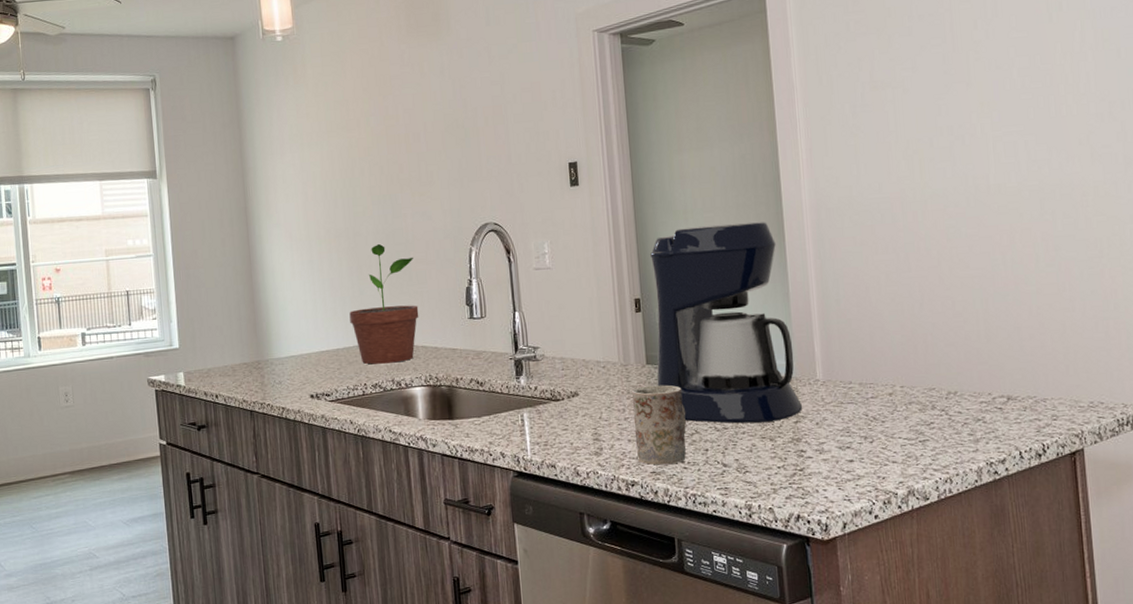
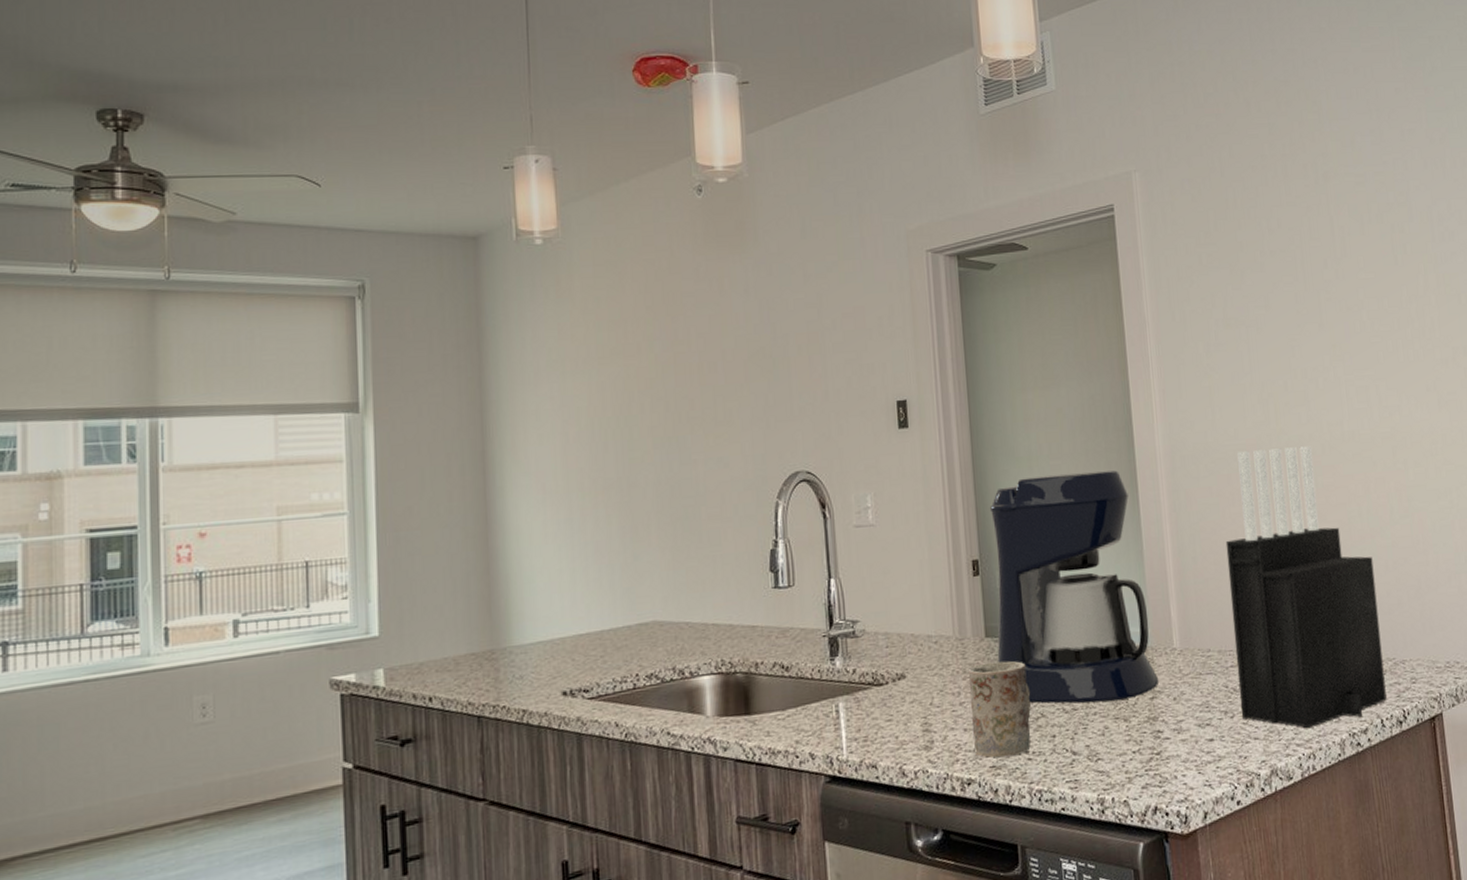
potted plant: present [349,243,419,365] -> none [619,496,710,649]
knife block: none [868,199,1026,456] -> present [1225,446,1387,729]

